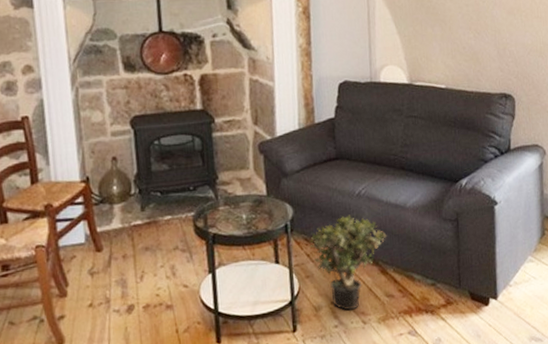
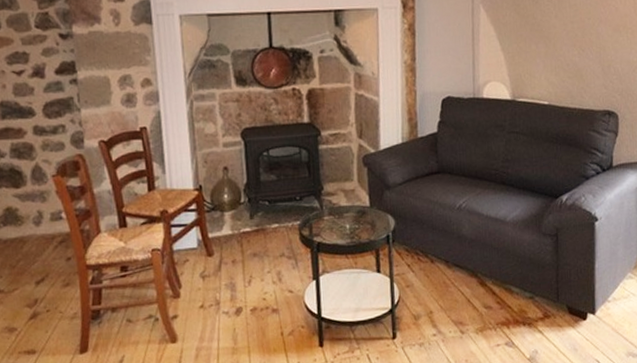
potted plant: present [308,214,387,311] -> none [409,227,487,321]

